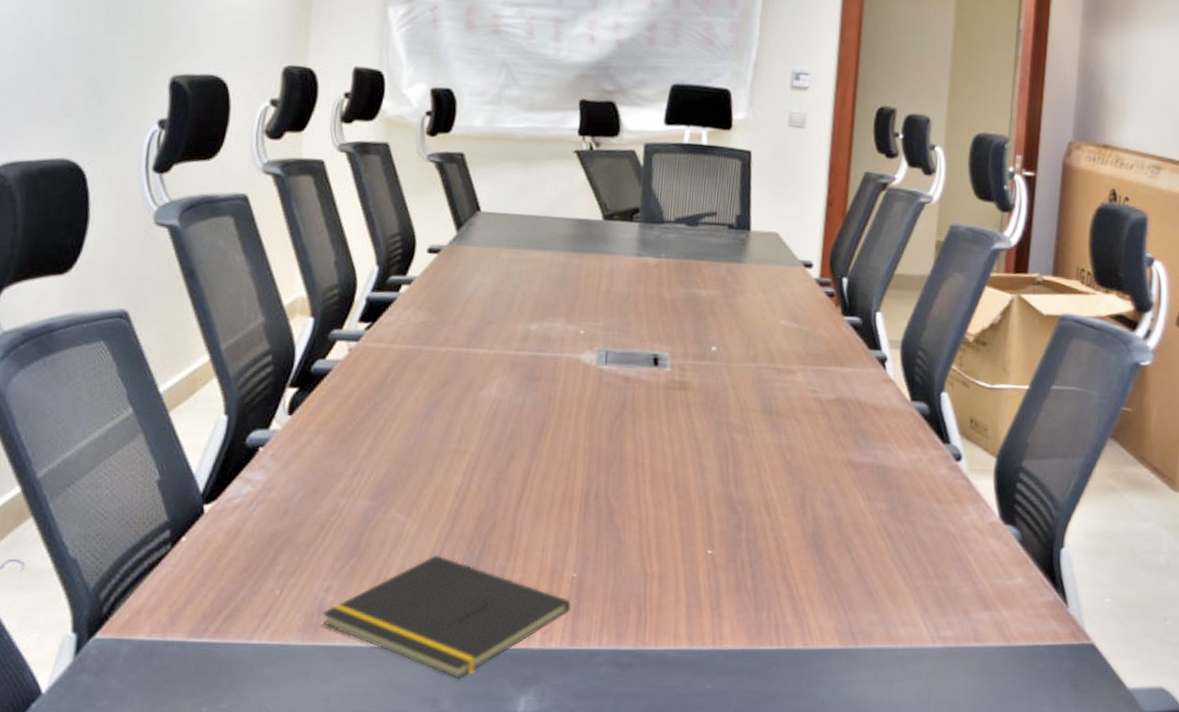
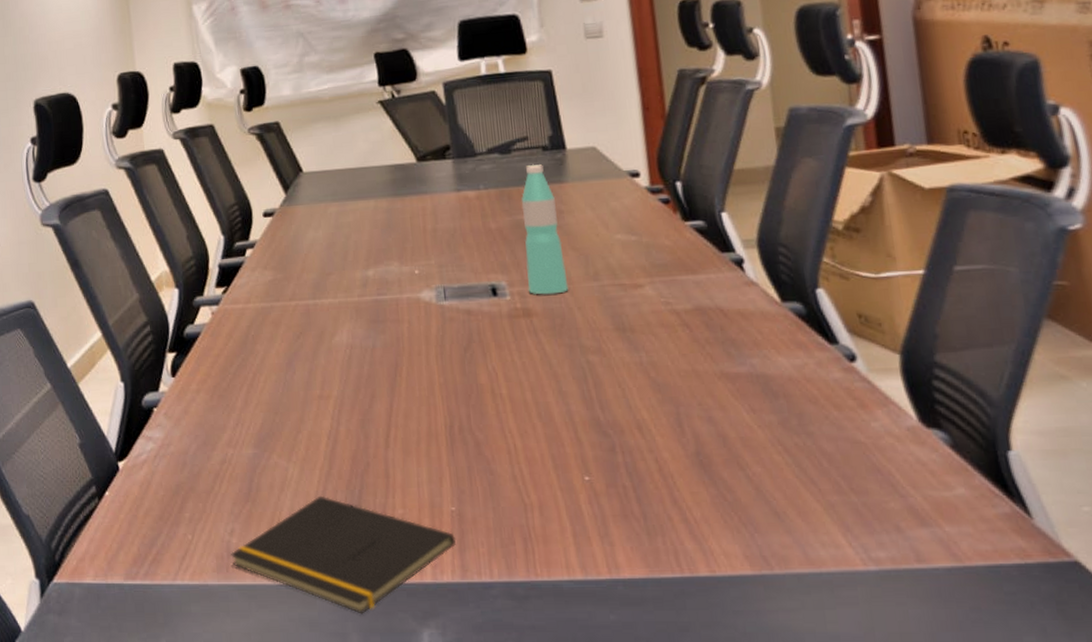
water bottle: none [688,240,731,371] -> present [521,164,569,295]

